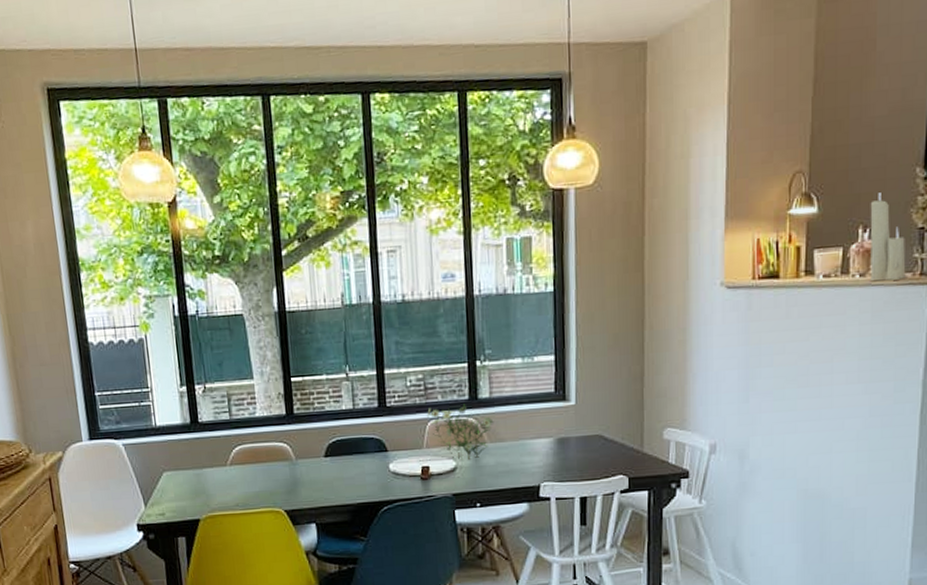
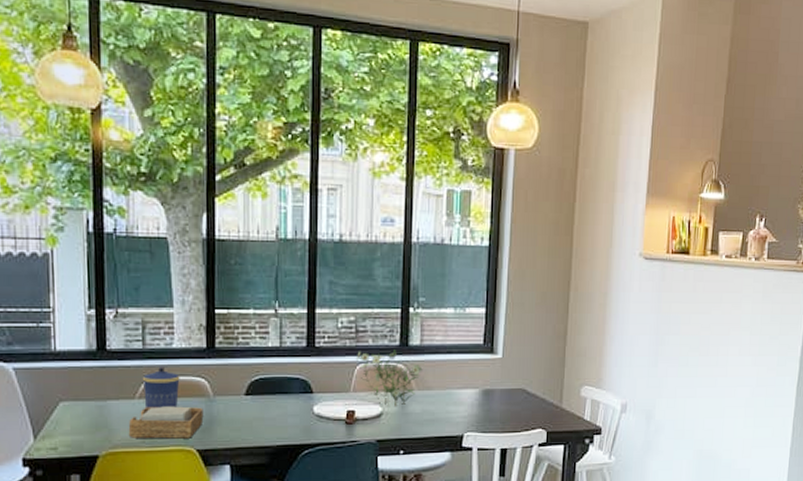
napkin holder: none [223,470,289,502] -> present [128,406,204,439]
decorative jar: none [231,434,265,474] -> present [142,366,180,408]
candle: present [869,193,907,282] -> none [763,187,793,267]

